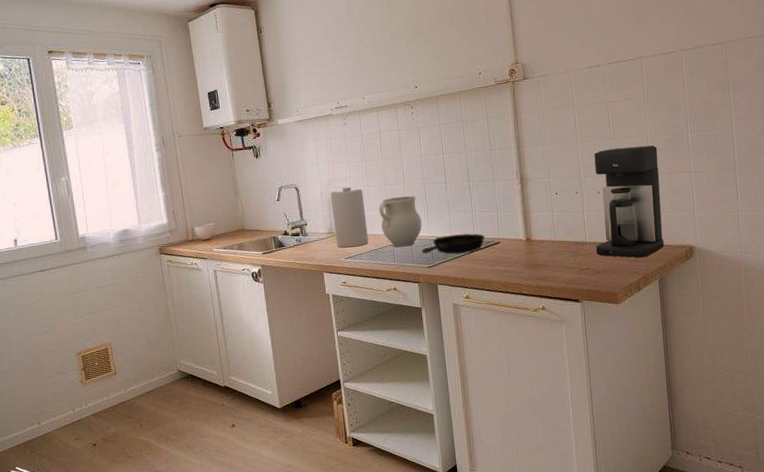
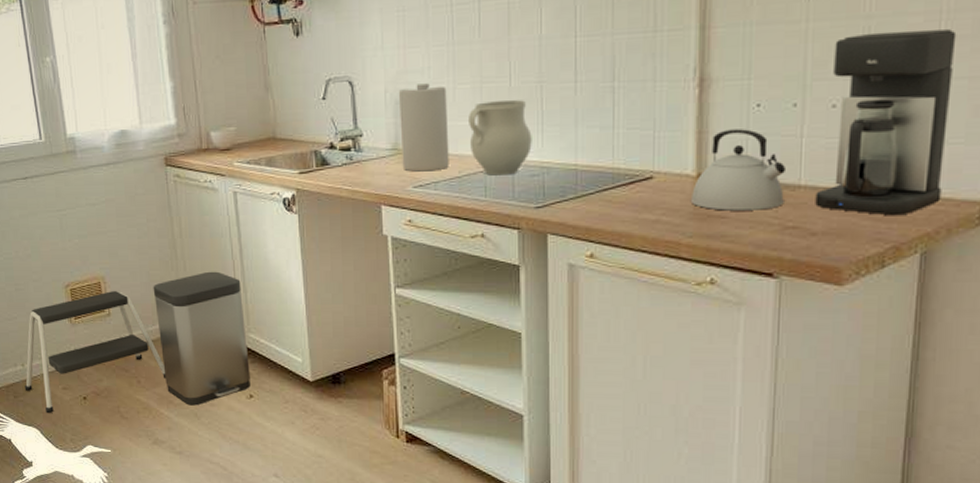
step stool: none [40,354,164,462] -> present [24,291,166,414]
pedal bin: none [151,331,233,439] -> present [153,271,250,406]
frying pan: present [421,233,485,254] -> none [527,160,629,190]
kettle: none [524,209,579,261] -> present [690,129,785,211]

